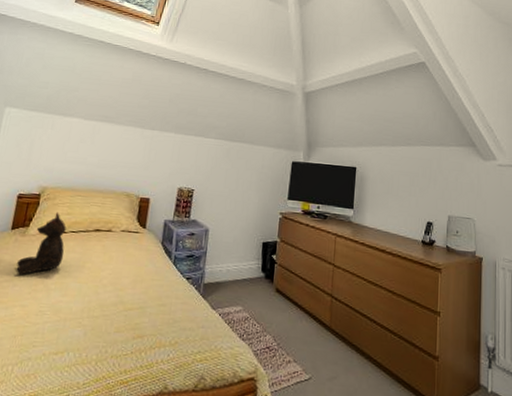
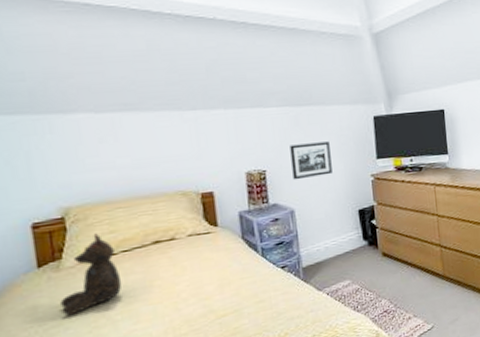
picture frame: none [214,172,250,205] -> present [290,141,332,180]

